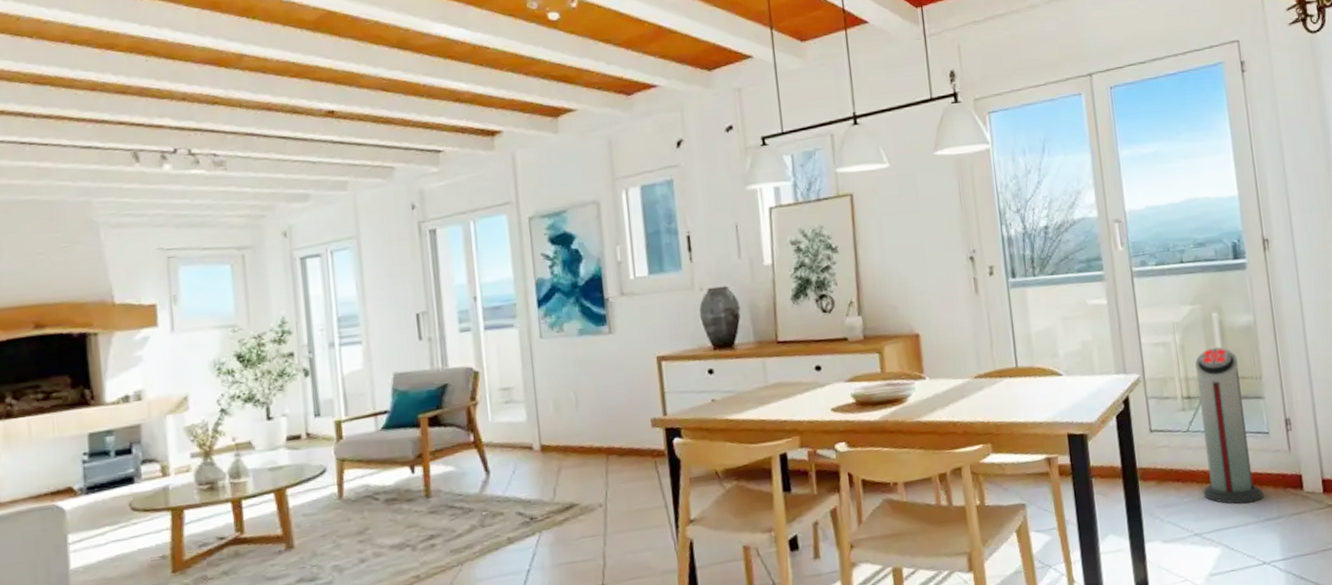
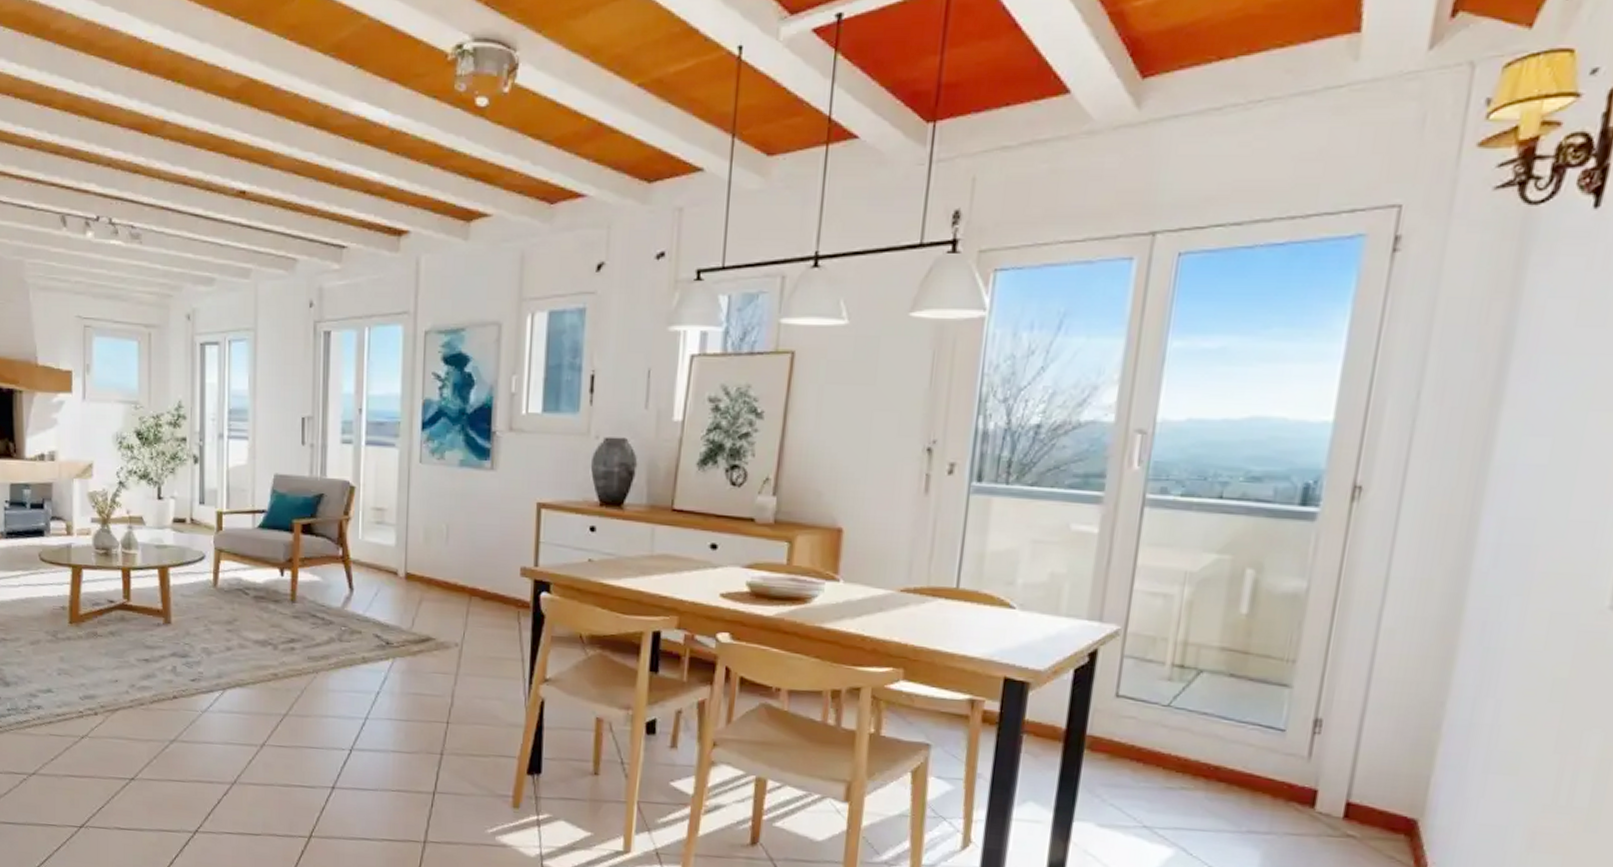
air purifier: present [1195,347,1264,504] -> none [1168,612,1267,808]

